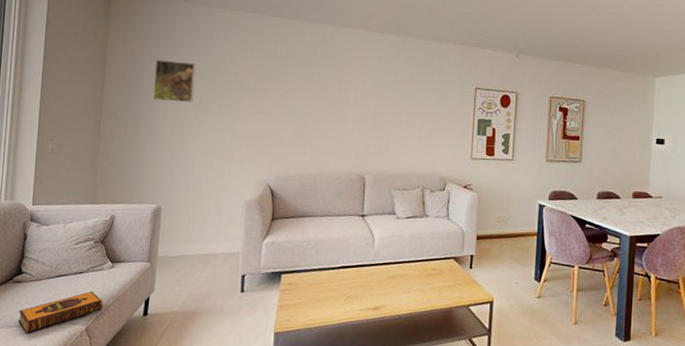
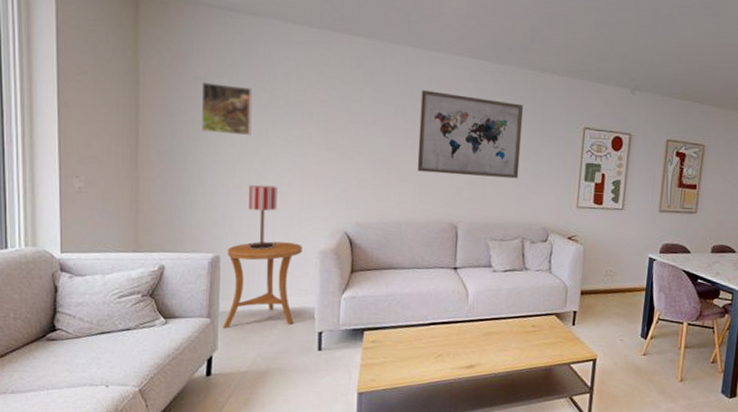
hardback book: present [18,291,103,333] -> none [57,349,158,396]
side table: none [160,193,231,272] -> present [223,241,303,329]
table lamp: none [186,144,212,201] -> present [247,184,278,250]
wall art: none [330,60,422,134] -> present [417,90,524,179]

